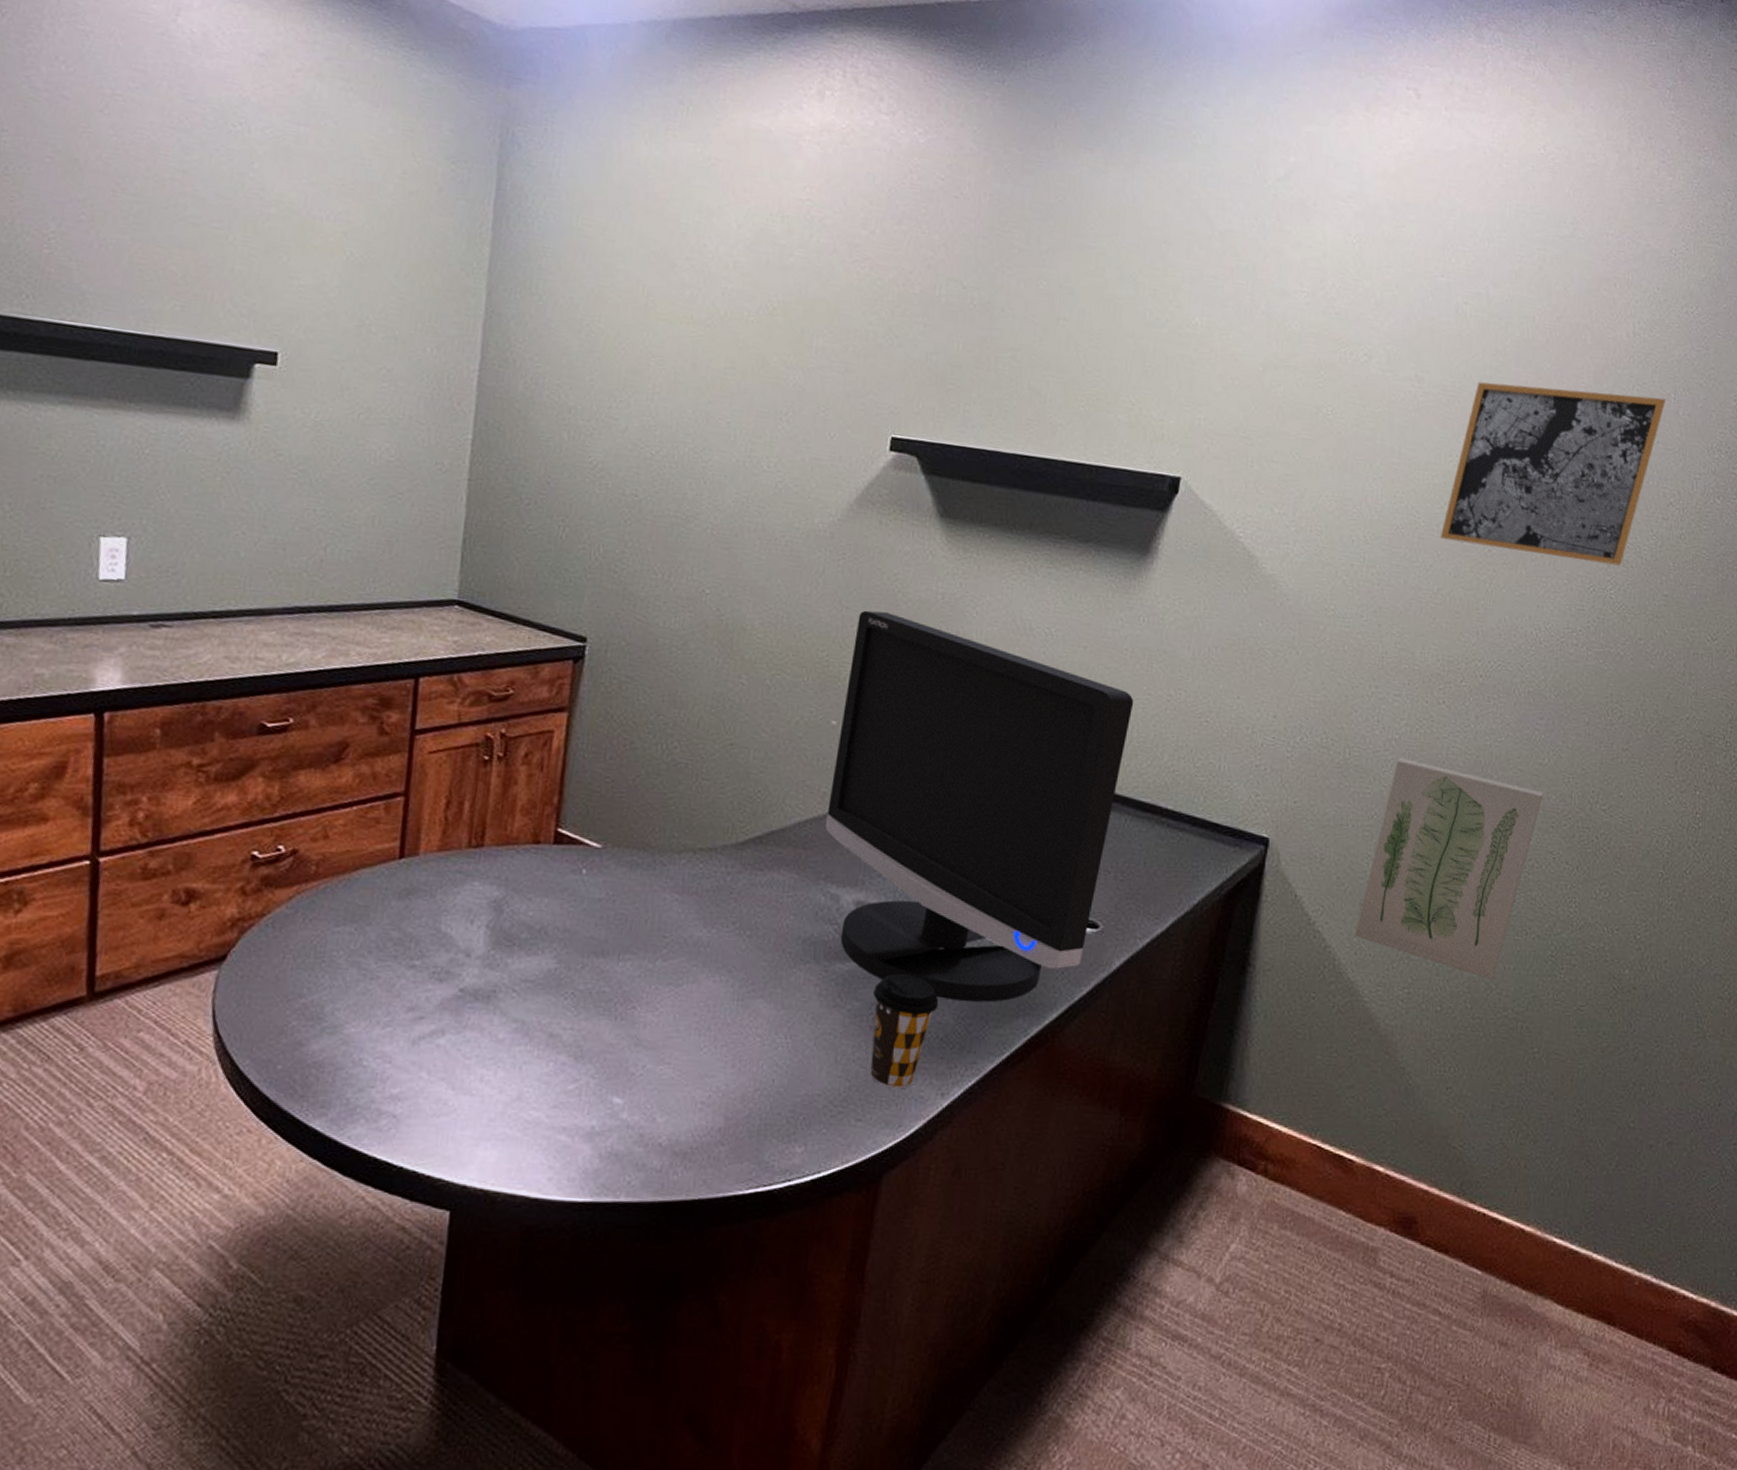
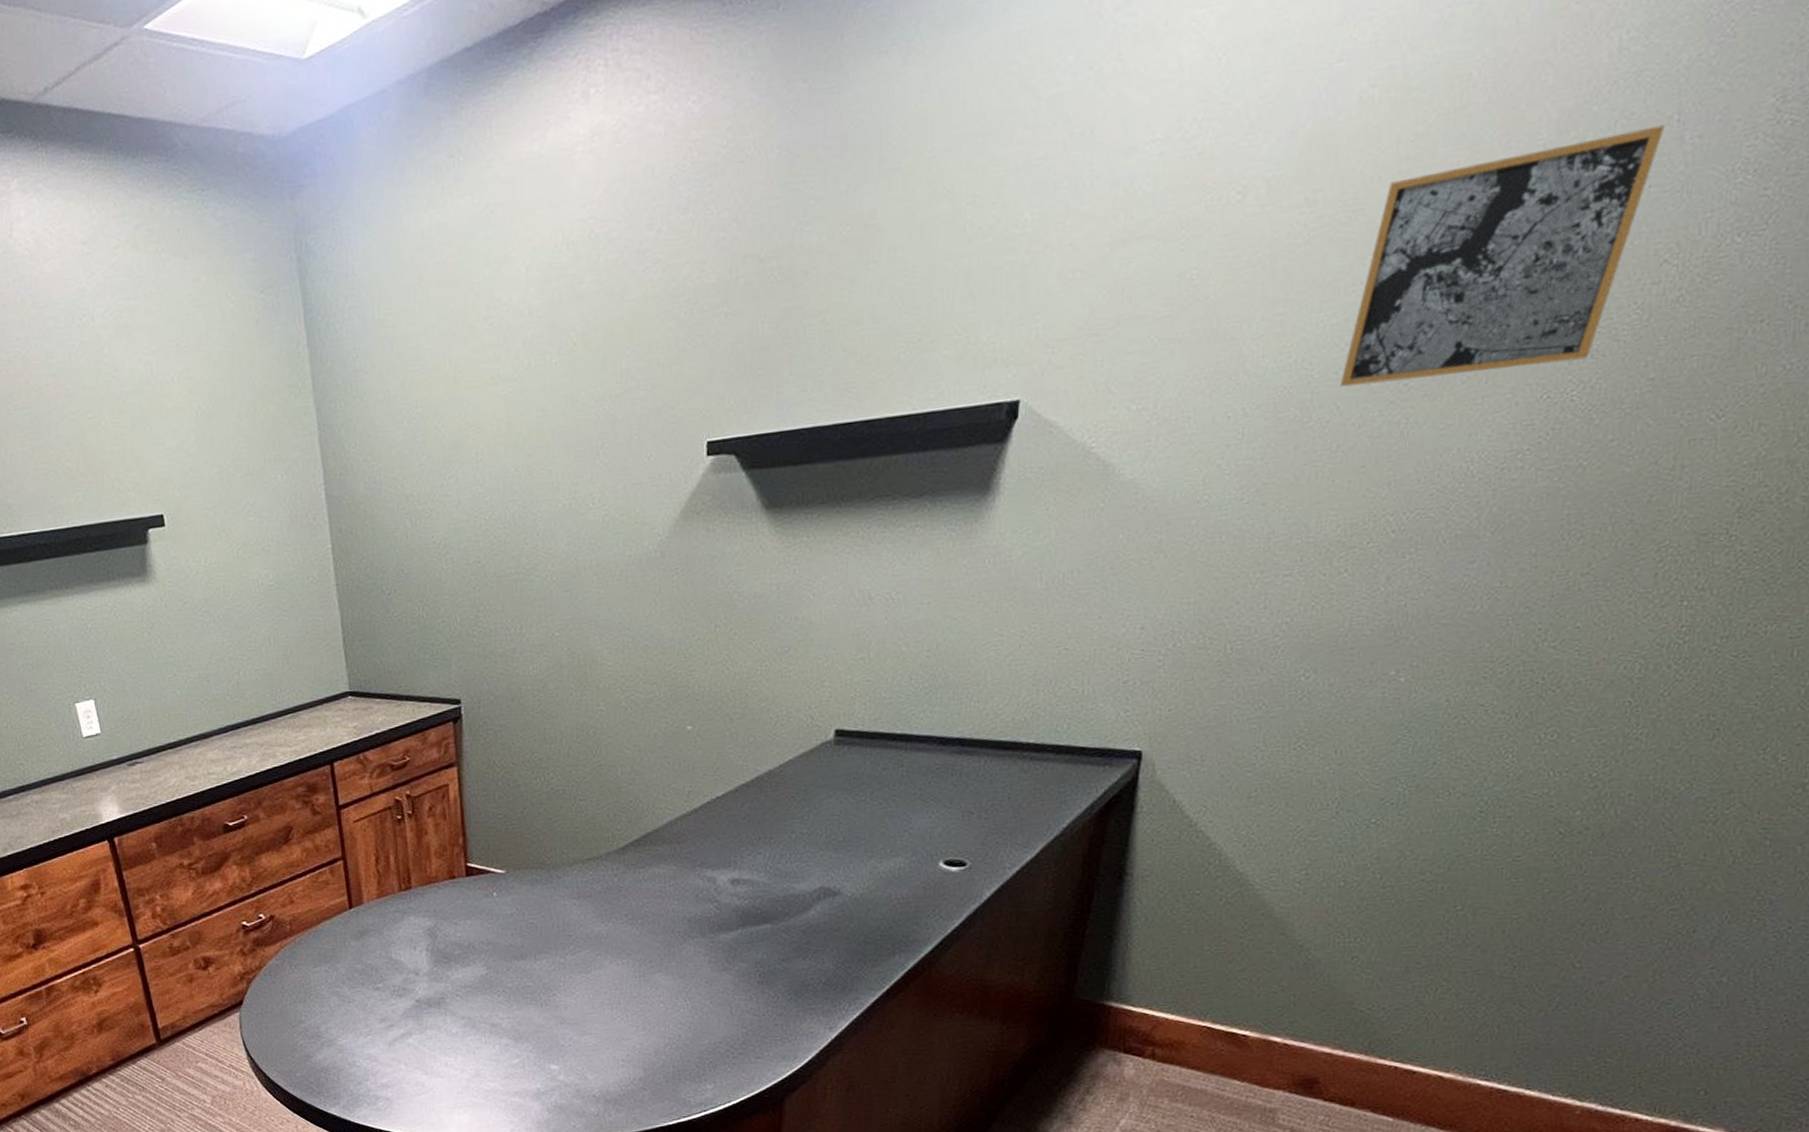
monitor: present [824,610,1134,1003] -> none [693,614,985,950]
coffee cup: present [870,973,939,1089] -> none [757,934,818,1029]
wall art: present [1353,758,1544,981] -> none [1241,640,1475,848]

